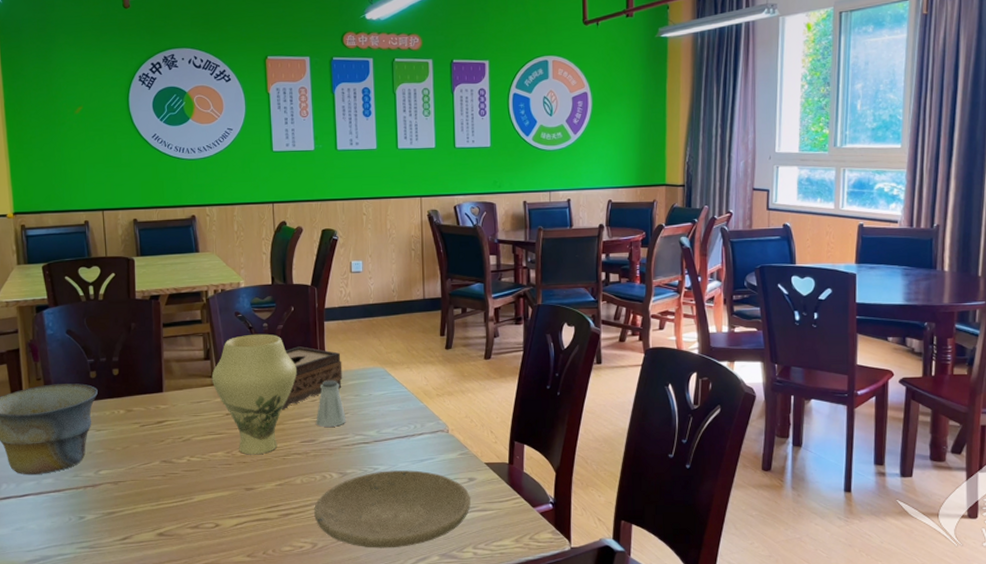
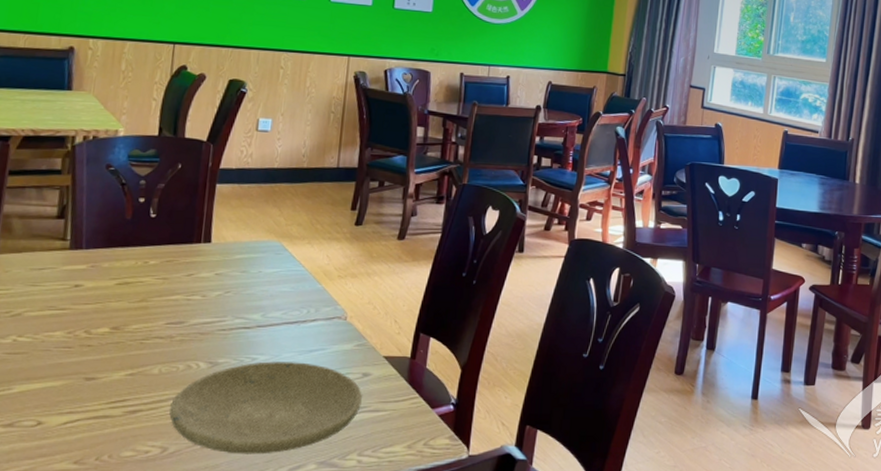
vase: present [211,334,297,455] -> none [62,192,174,337]
tissue box: present [281,346,343,410] -> none [147,210,231,285]
saltshaker: present [316,380,346,427] -> none [188,252,227,307]

